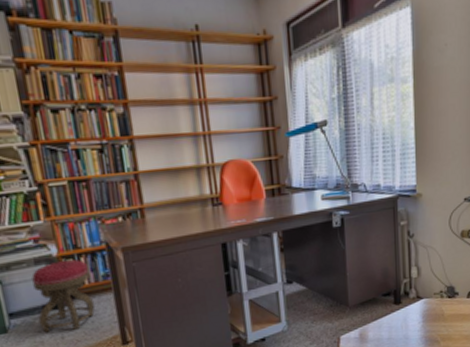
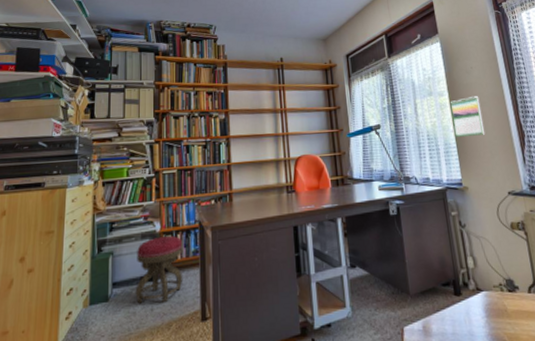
calendar: none [414,82,450,136] -> present [450,95,485,137]

